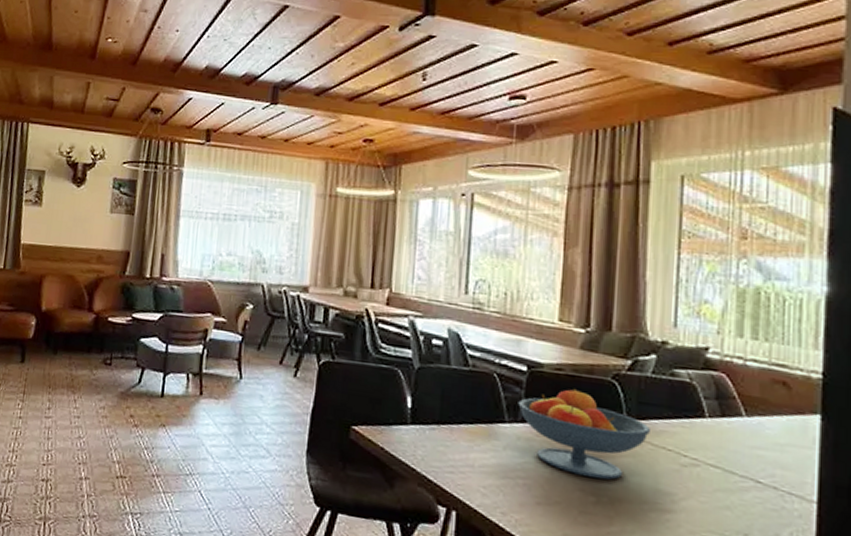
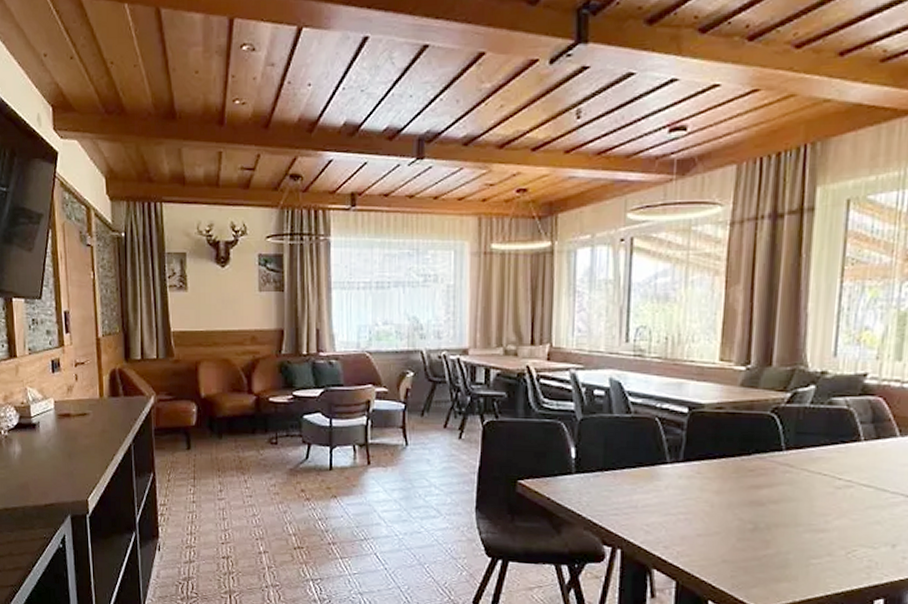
fruit bowl: present [518,388,650,480] -> none [679,425,807,507]

